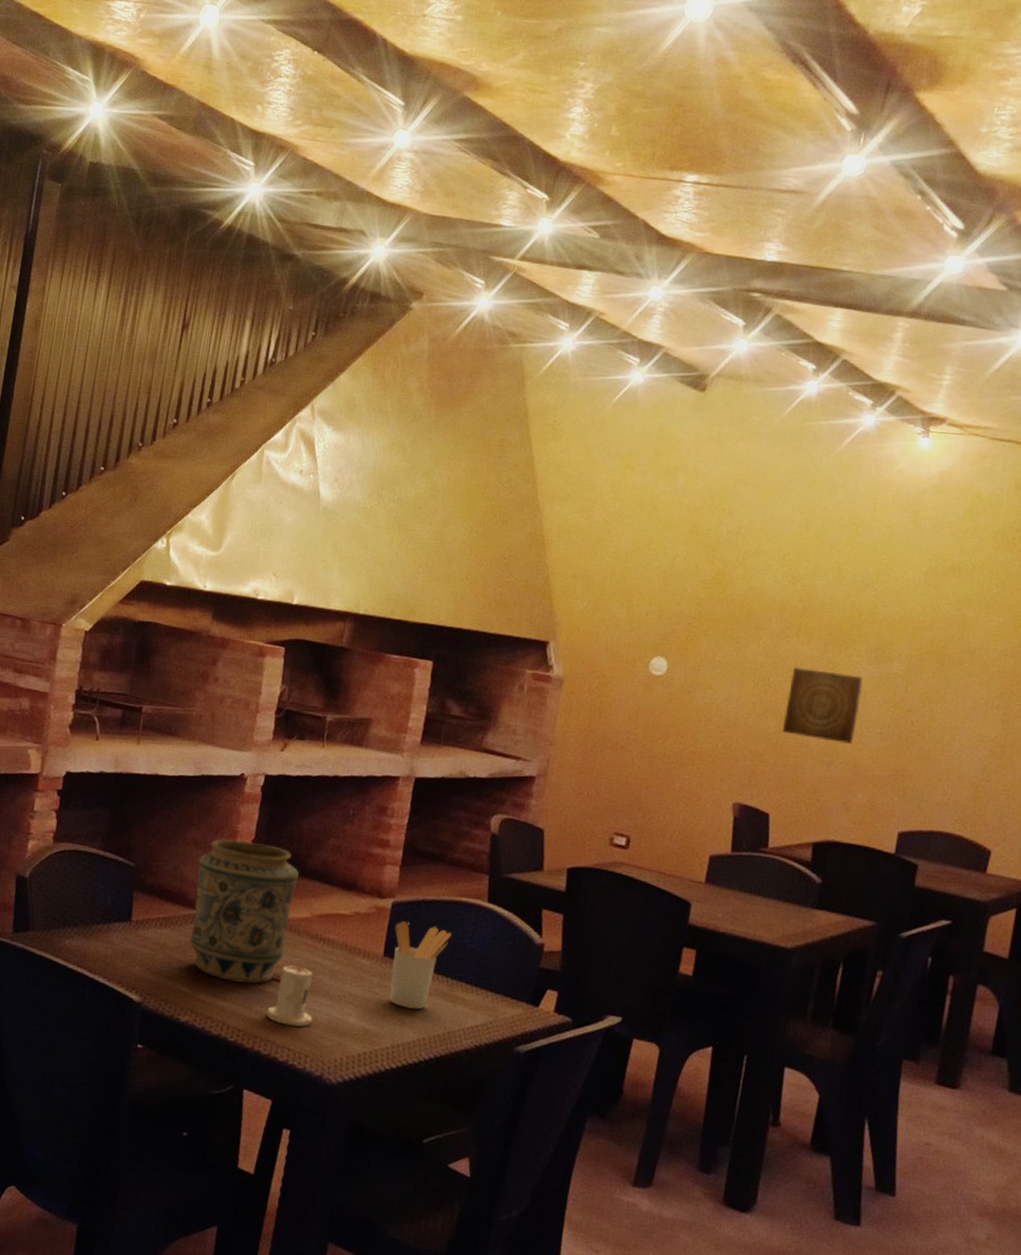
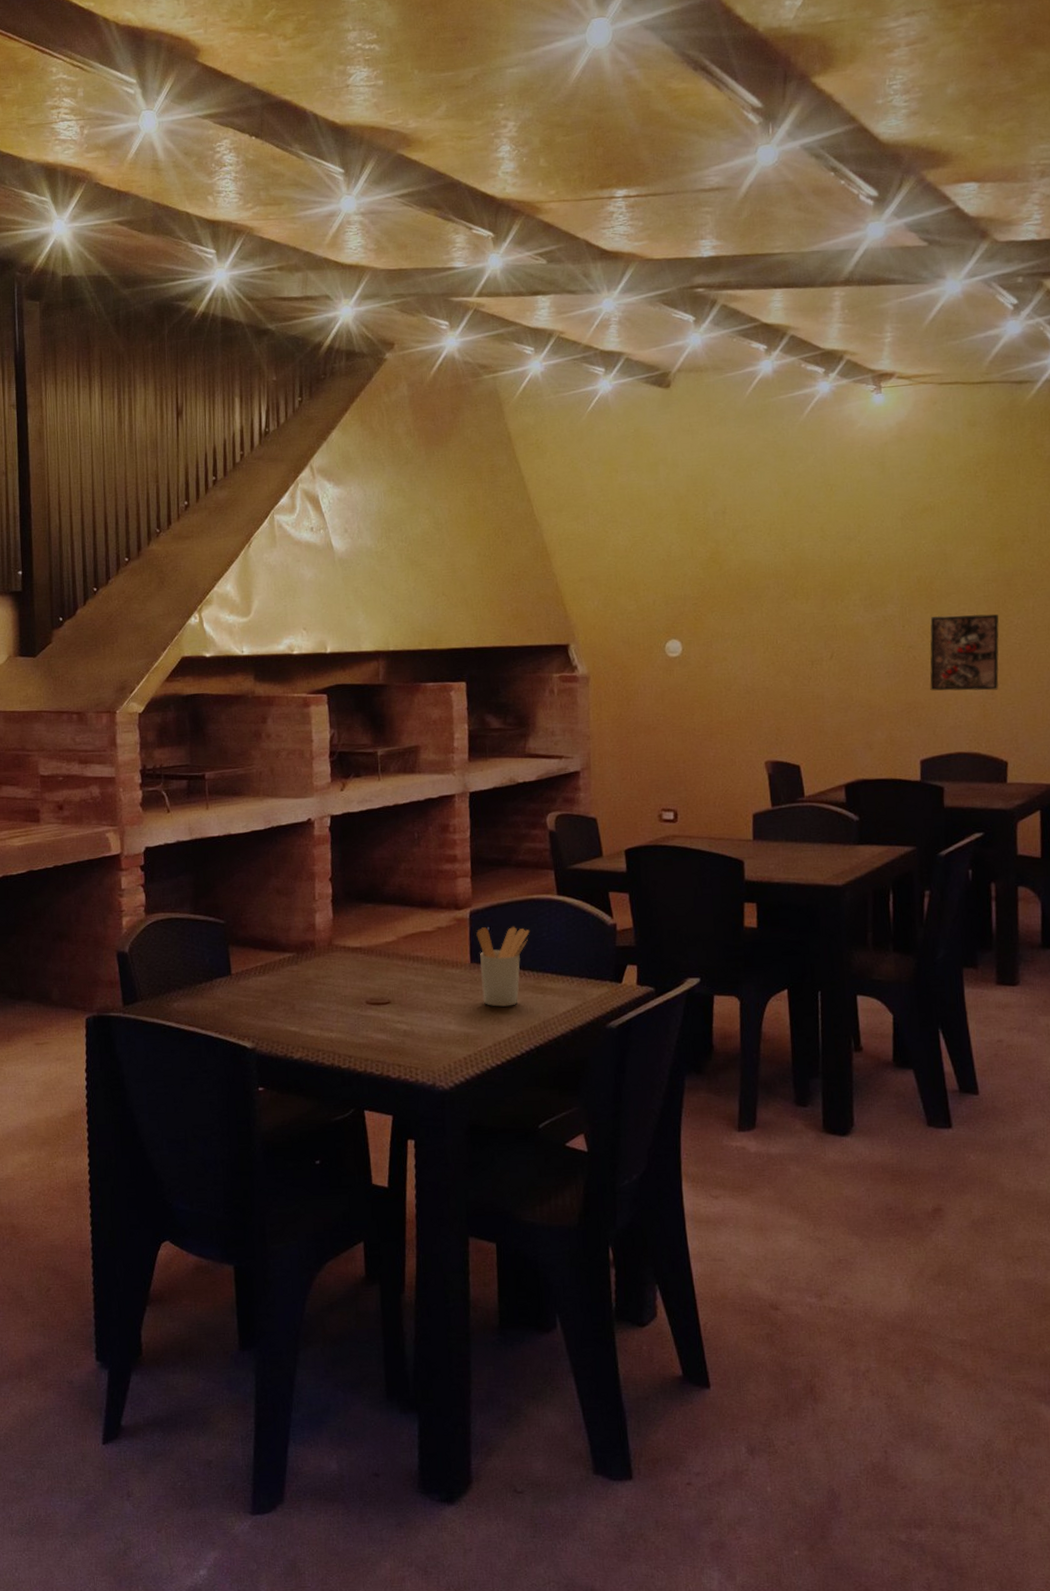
vase: present [189,838,299,984] -> none [283,880,379,1013]
candle: present [266,962,313,1027] -> none [372,983,416,1044]
wall art: present [781,666,865,744] -> none [796,623,865,689]
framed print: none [922,683,1010,773] -> present [930,613,999,691]

